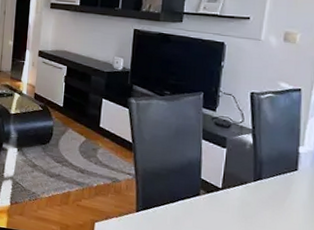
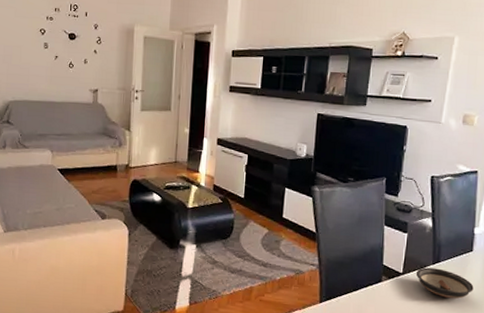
saucer: none [236,184,300,219] -> present [415,267,474,299]

